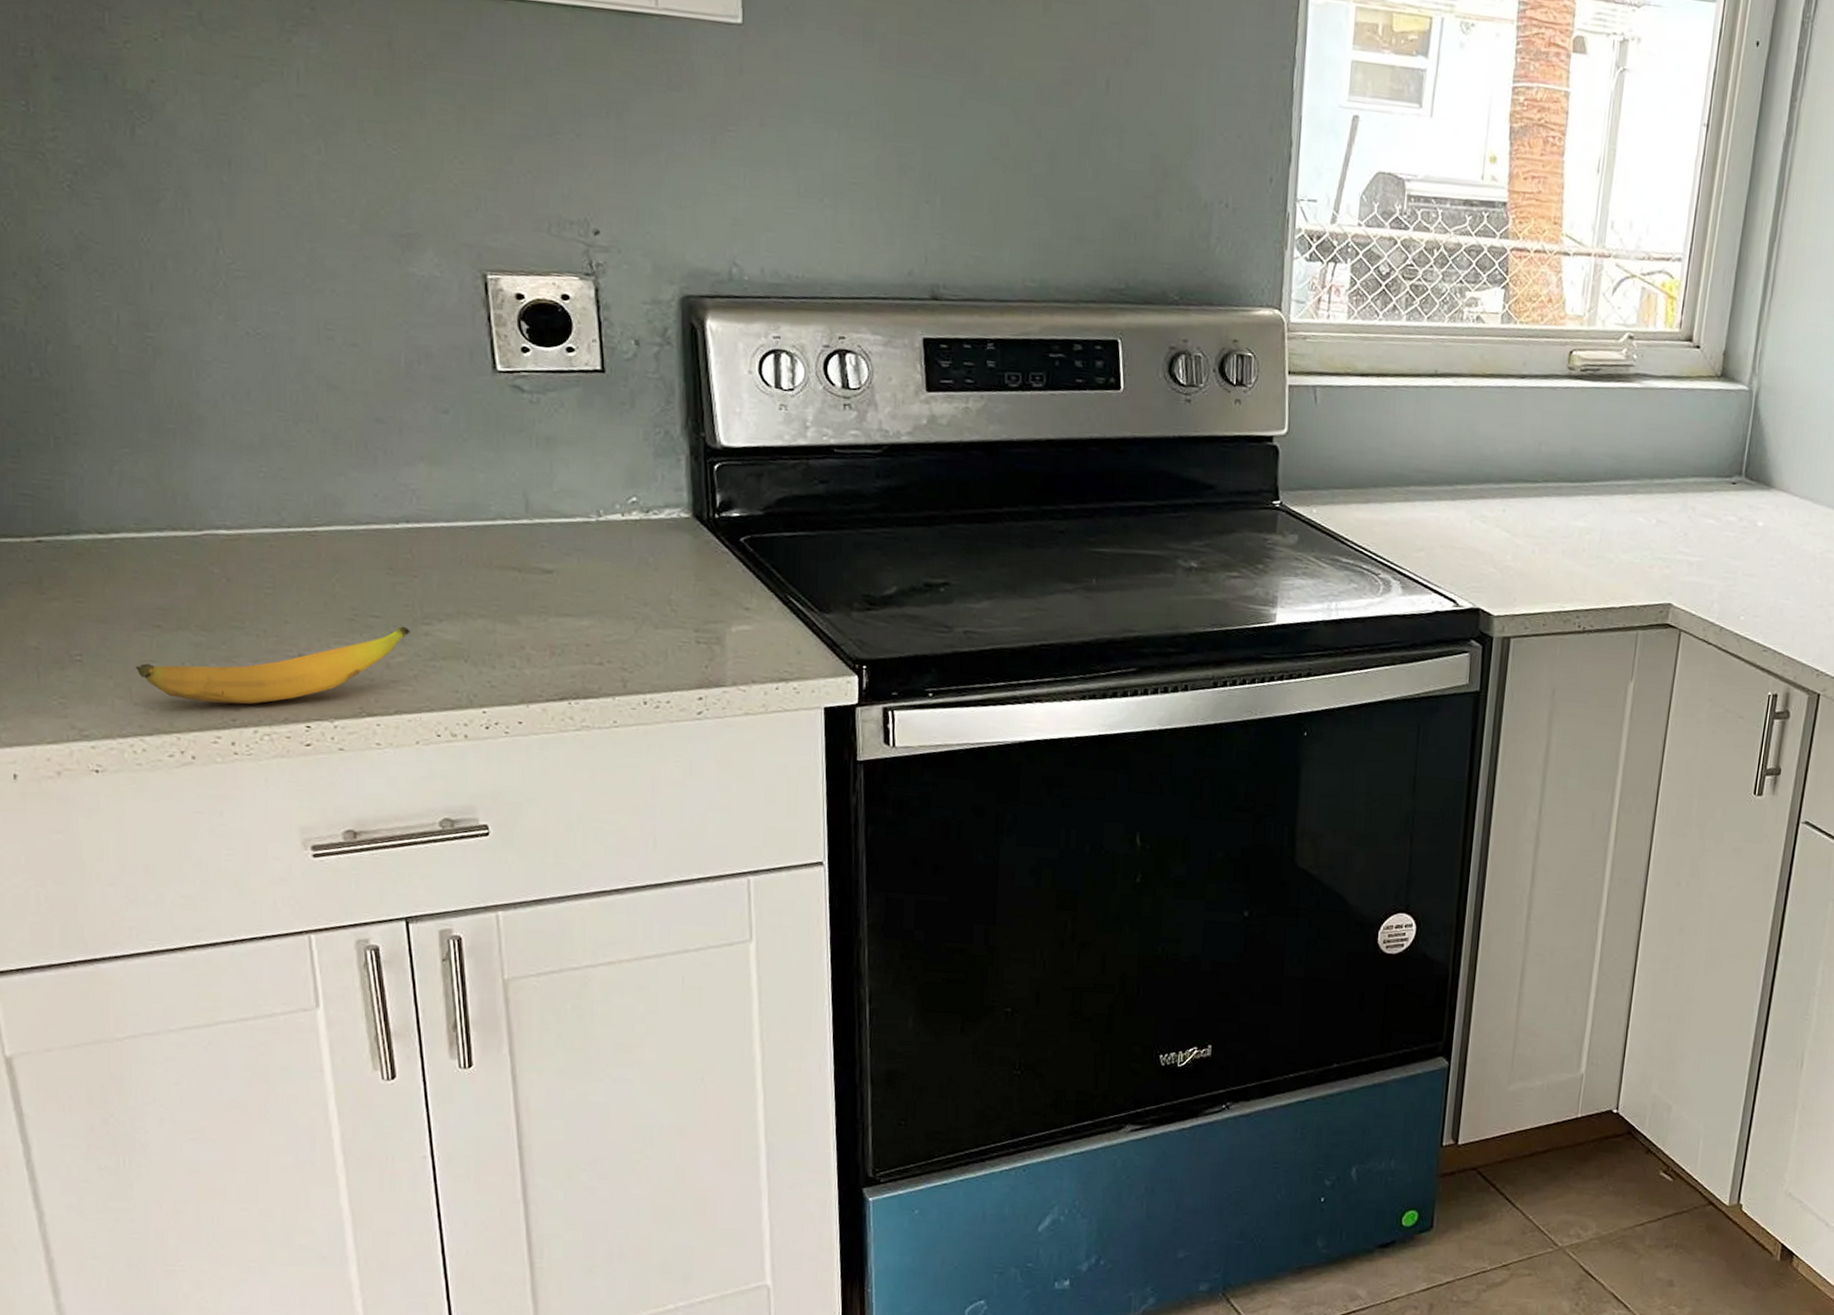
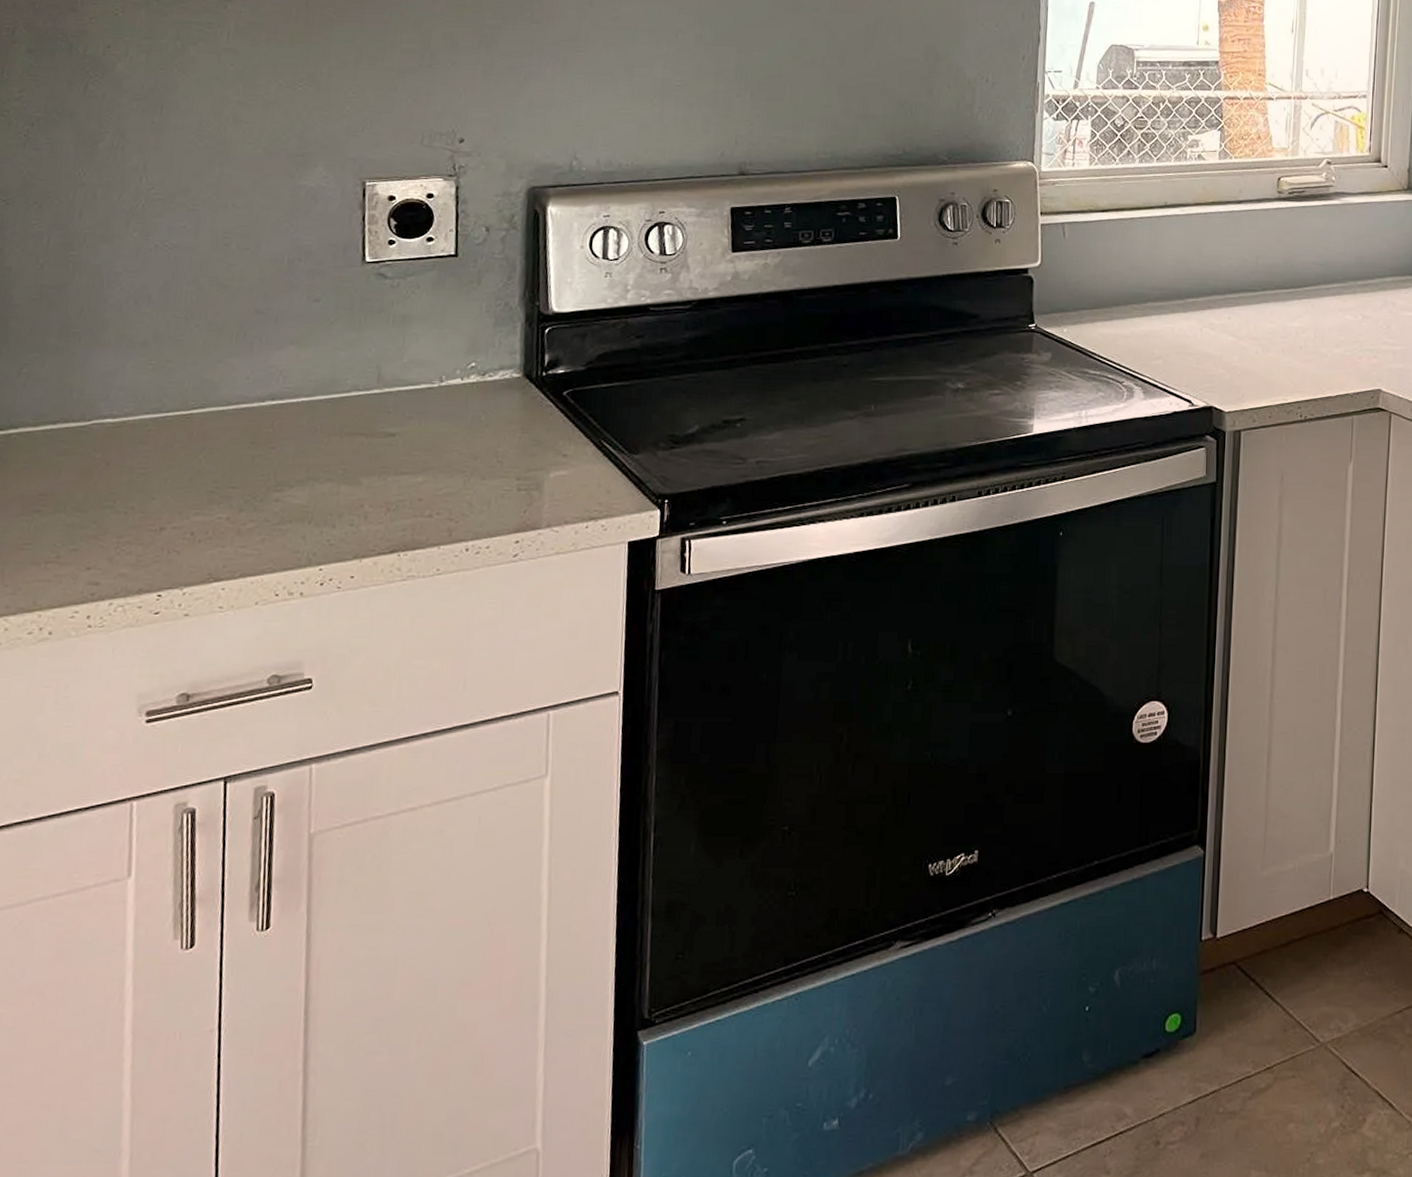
banana: present [135,626,410,705] -> none [11,494,263,579]

